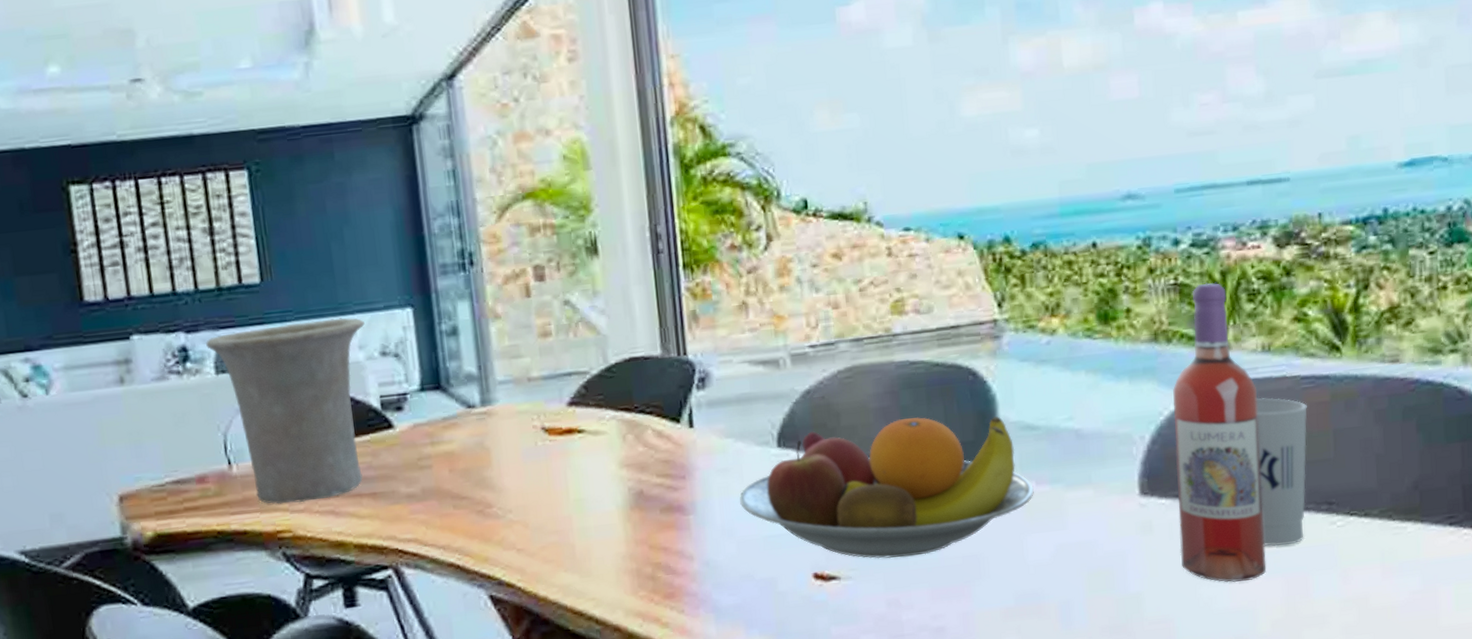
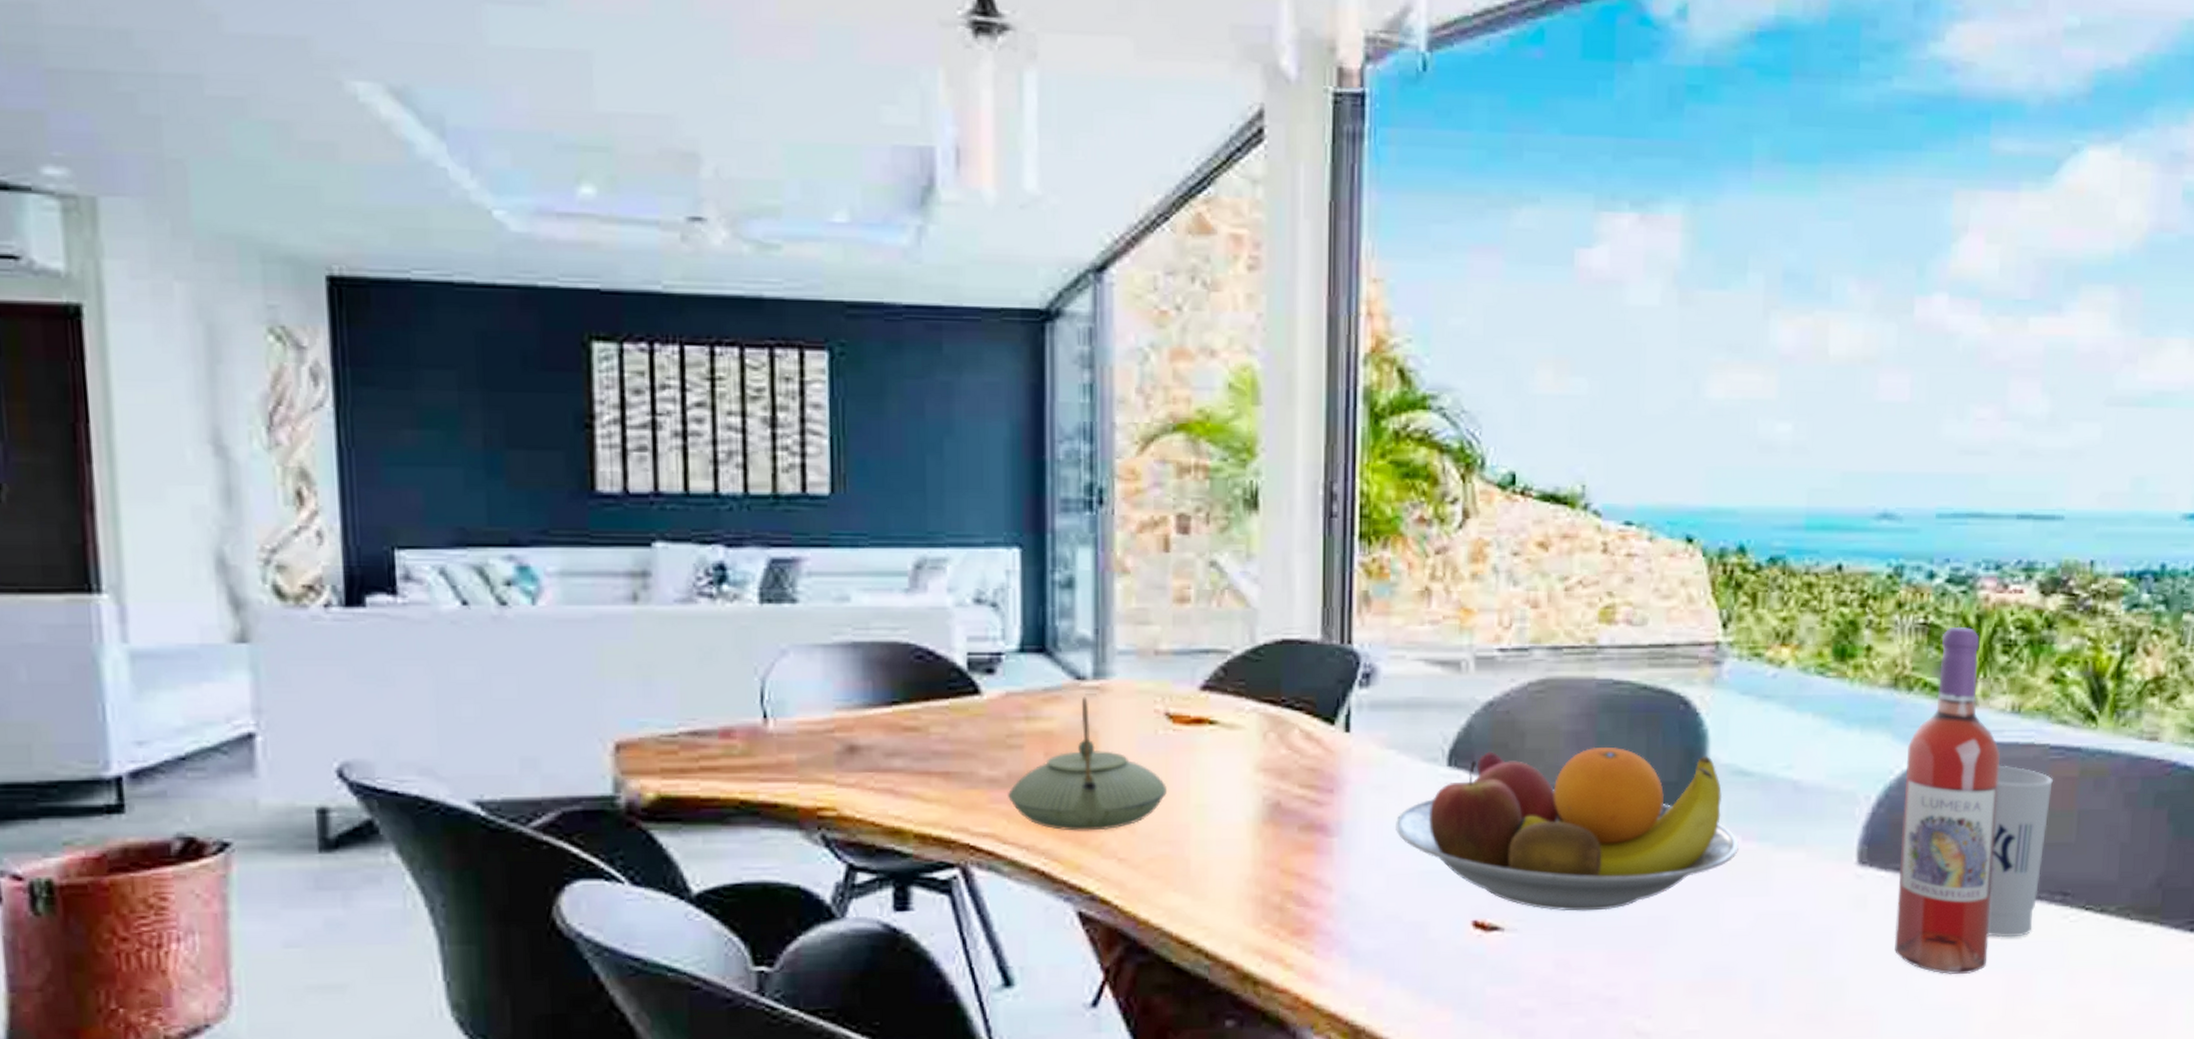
vase: present [206,318,365,504] -> none [751,550,958,776]
teapot: none [424,421,550,531] -> present [1008,696,1167,831]

